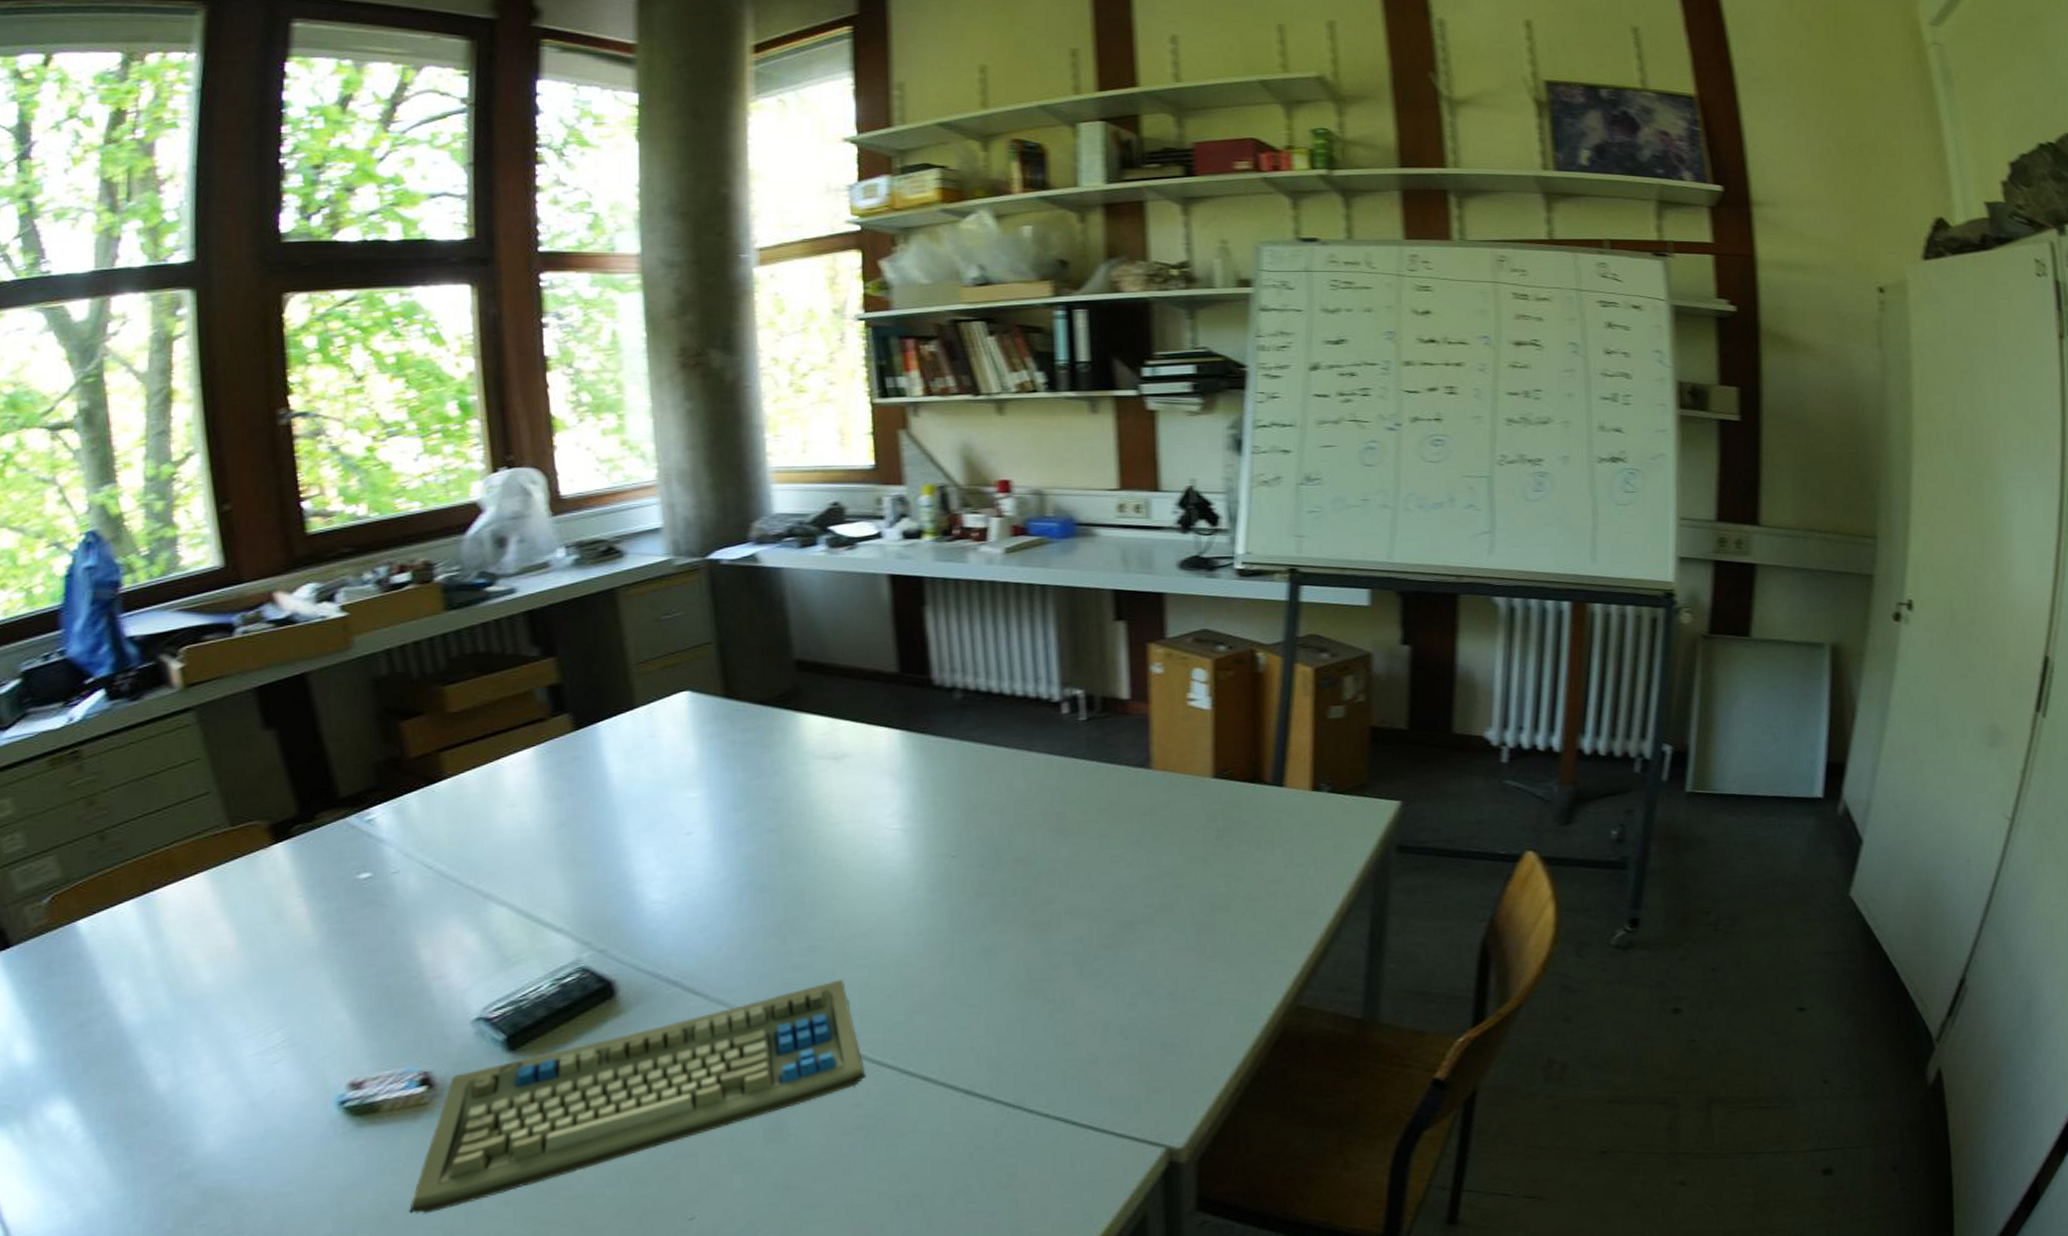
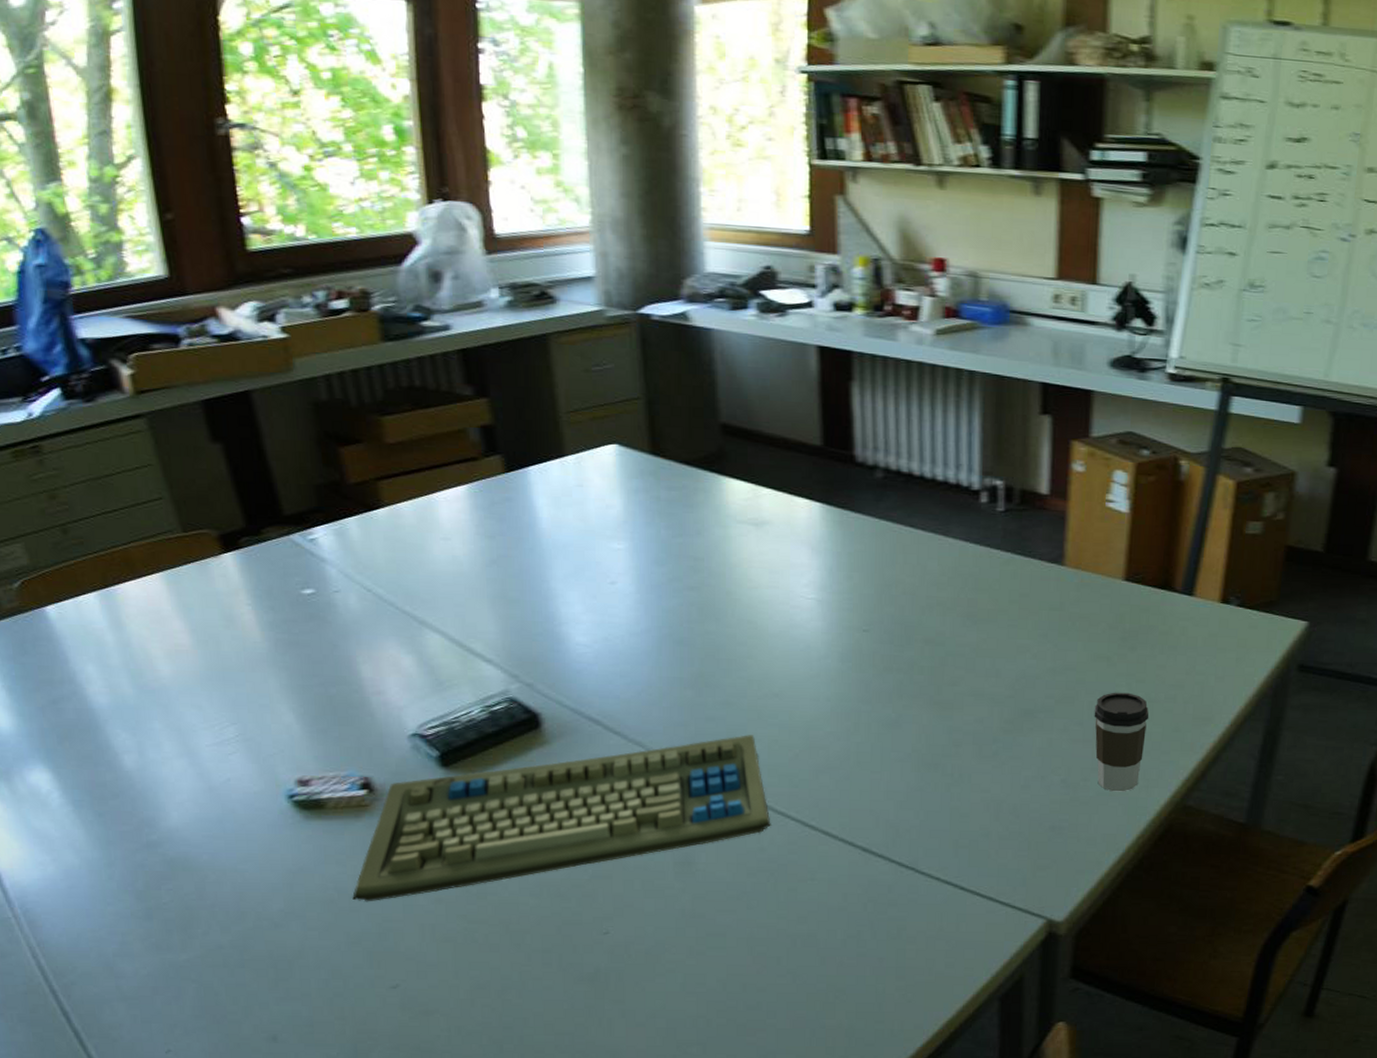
coffee cup: none [1195,893,1252,1000] -> present [1094,692,1149,792]

